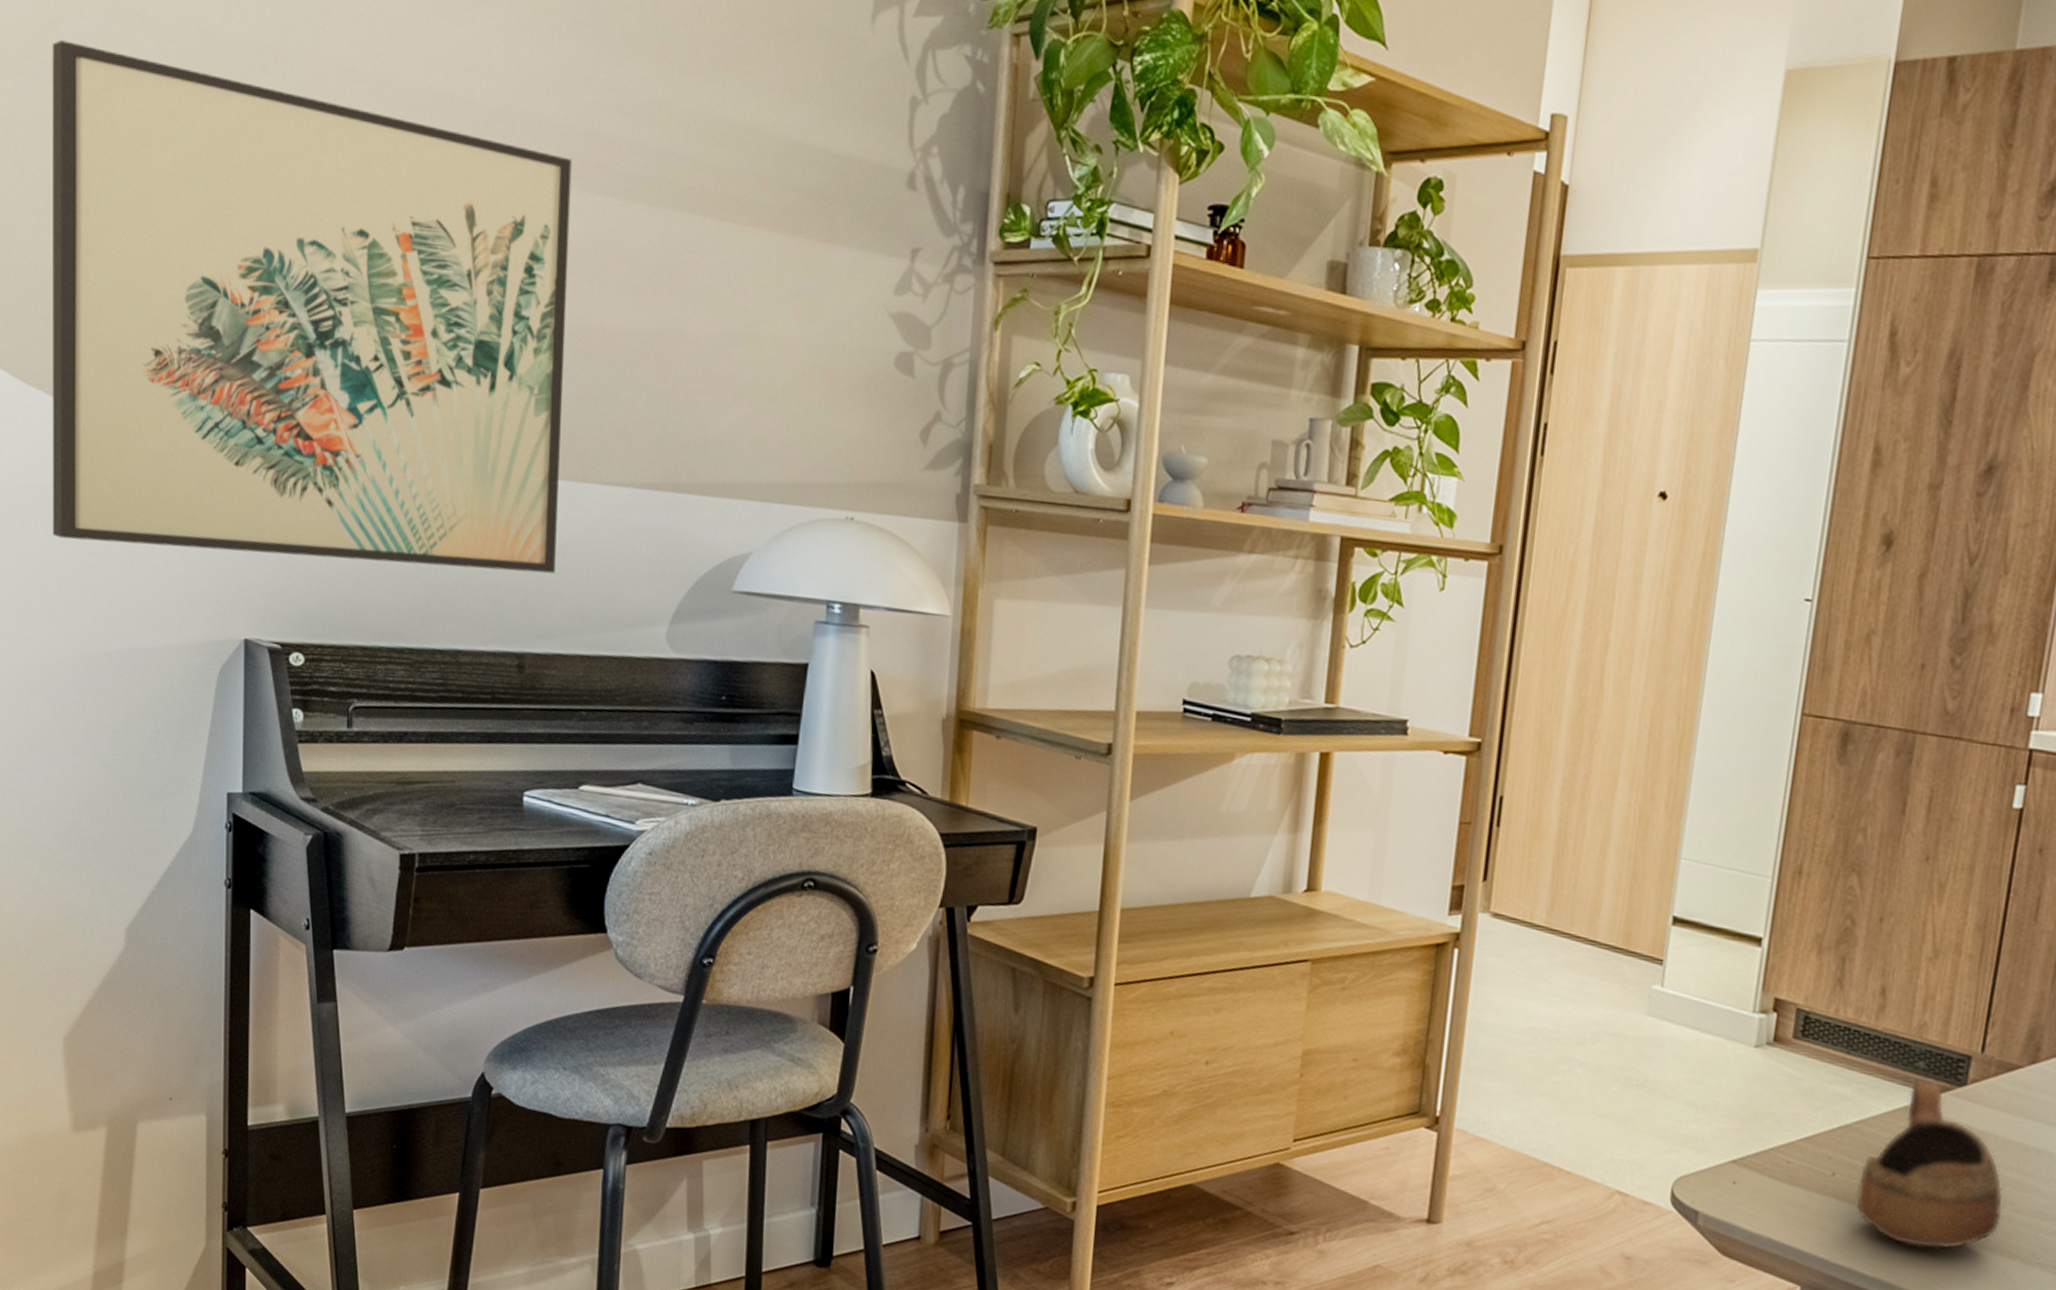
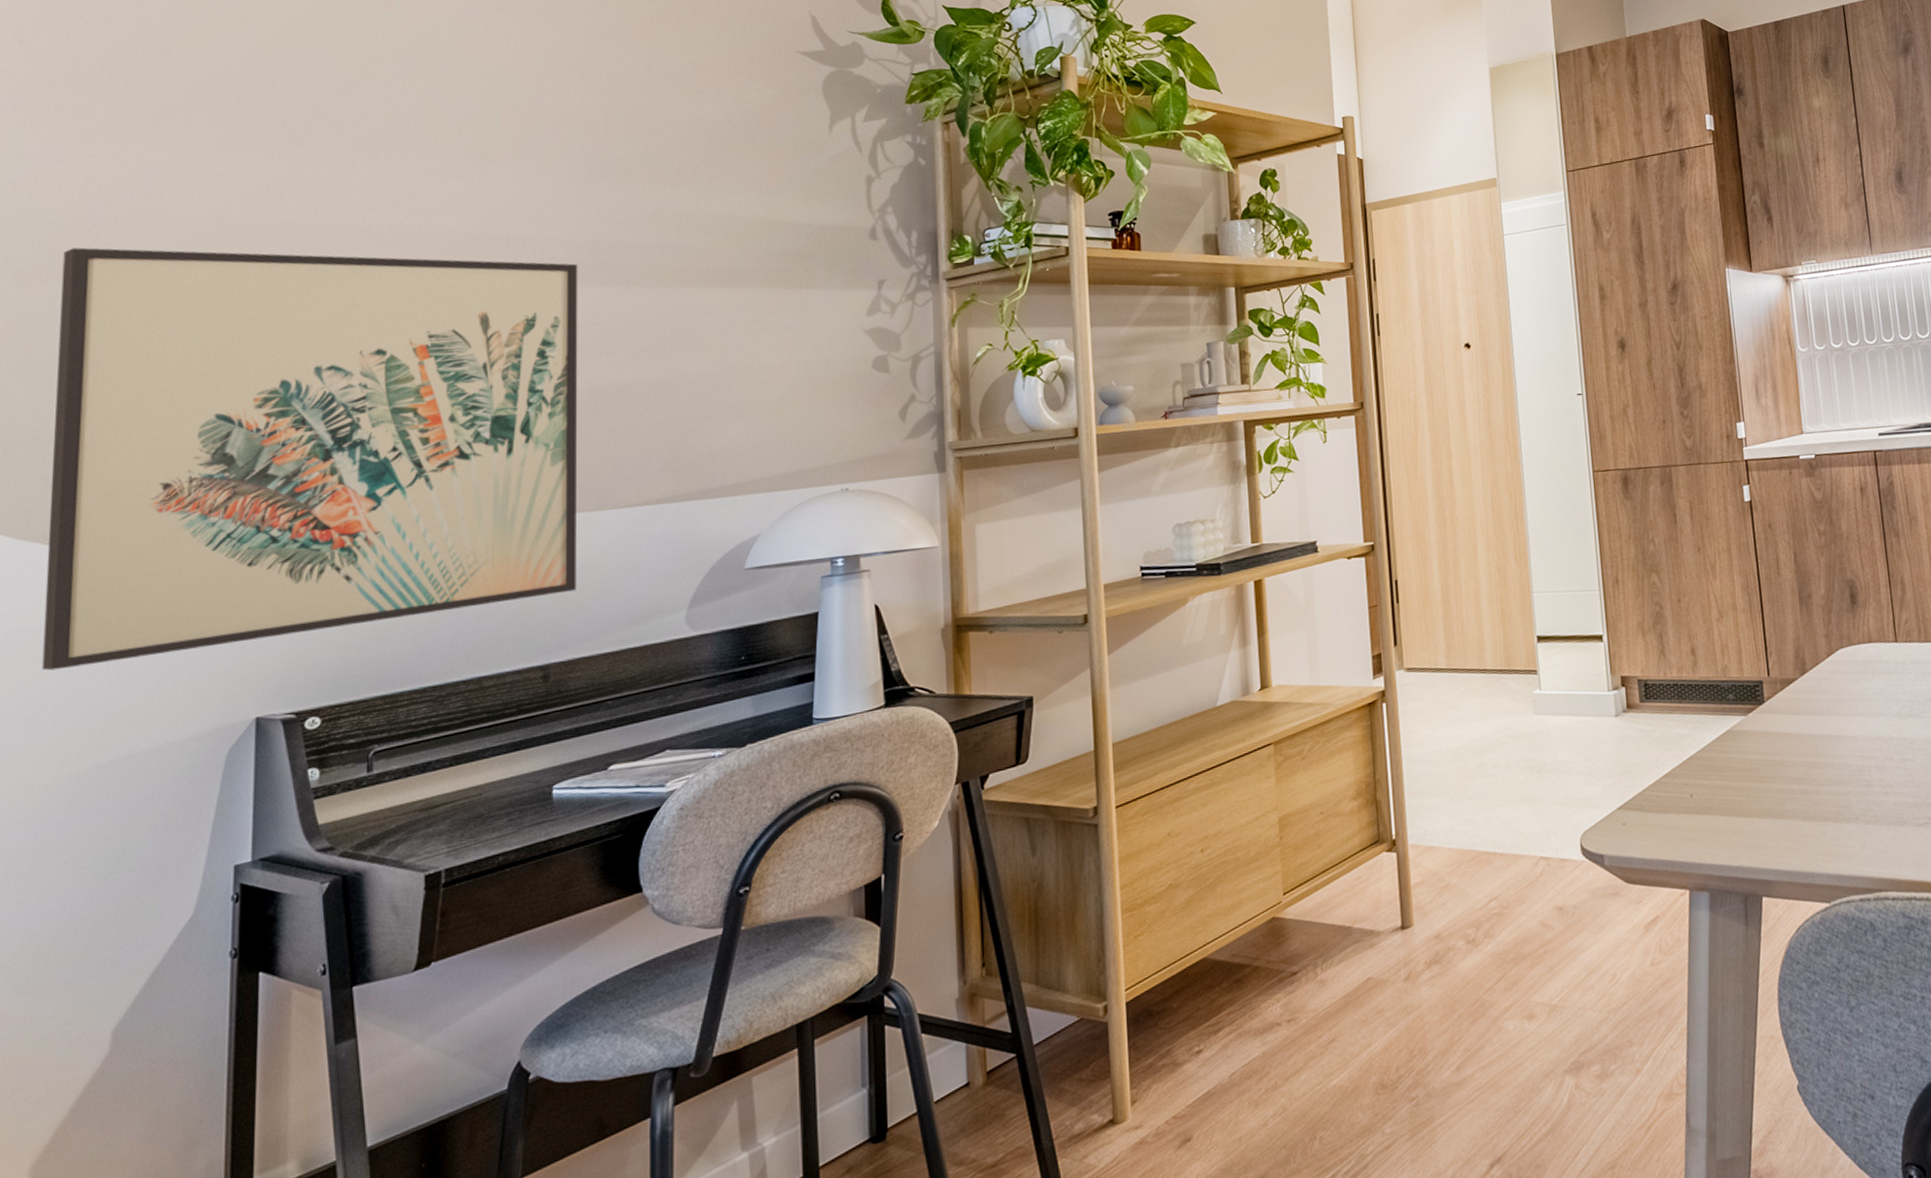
cup: present [1855,1079,2003,1250] -> none [1709,706,1813,835]

